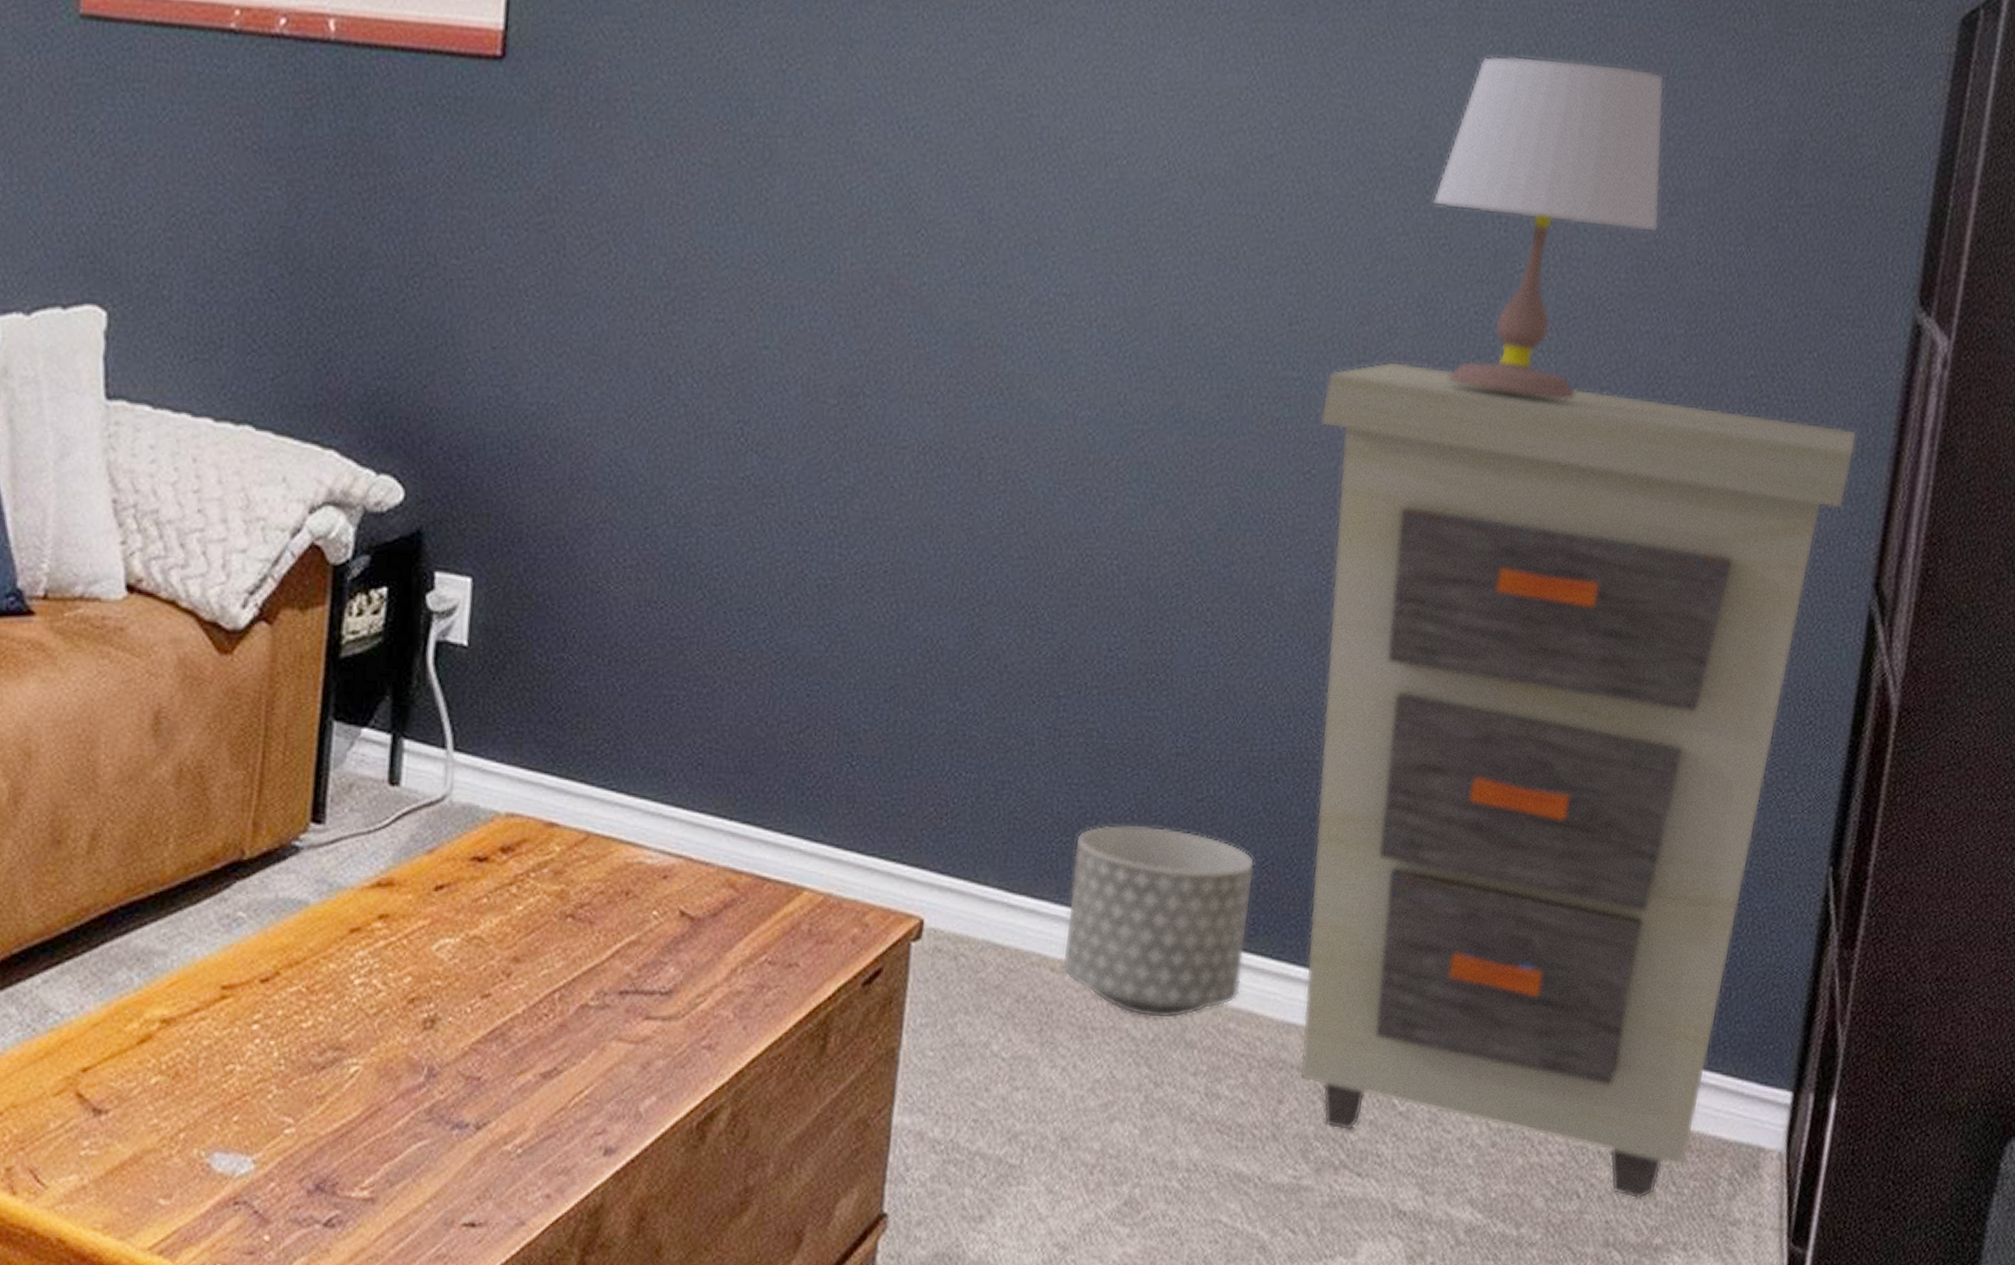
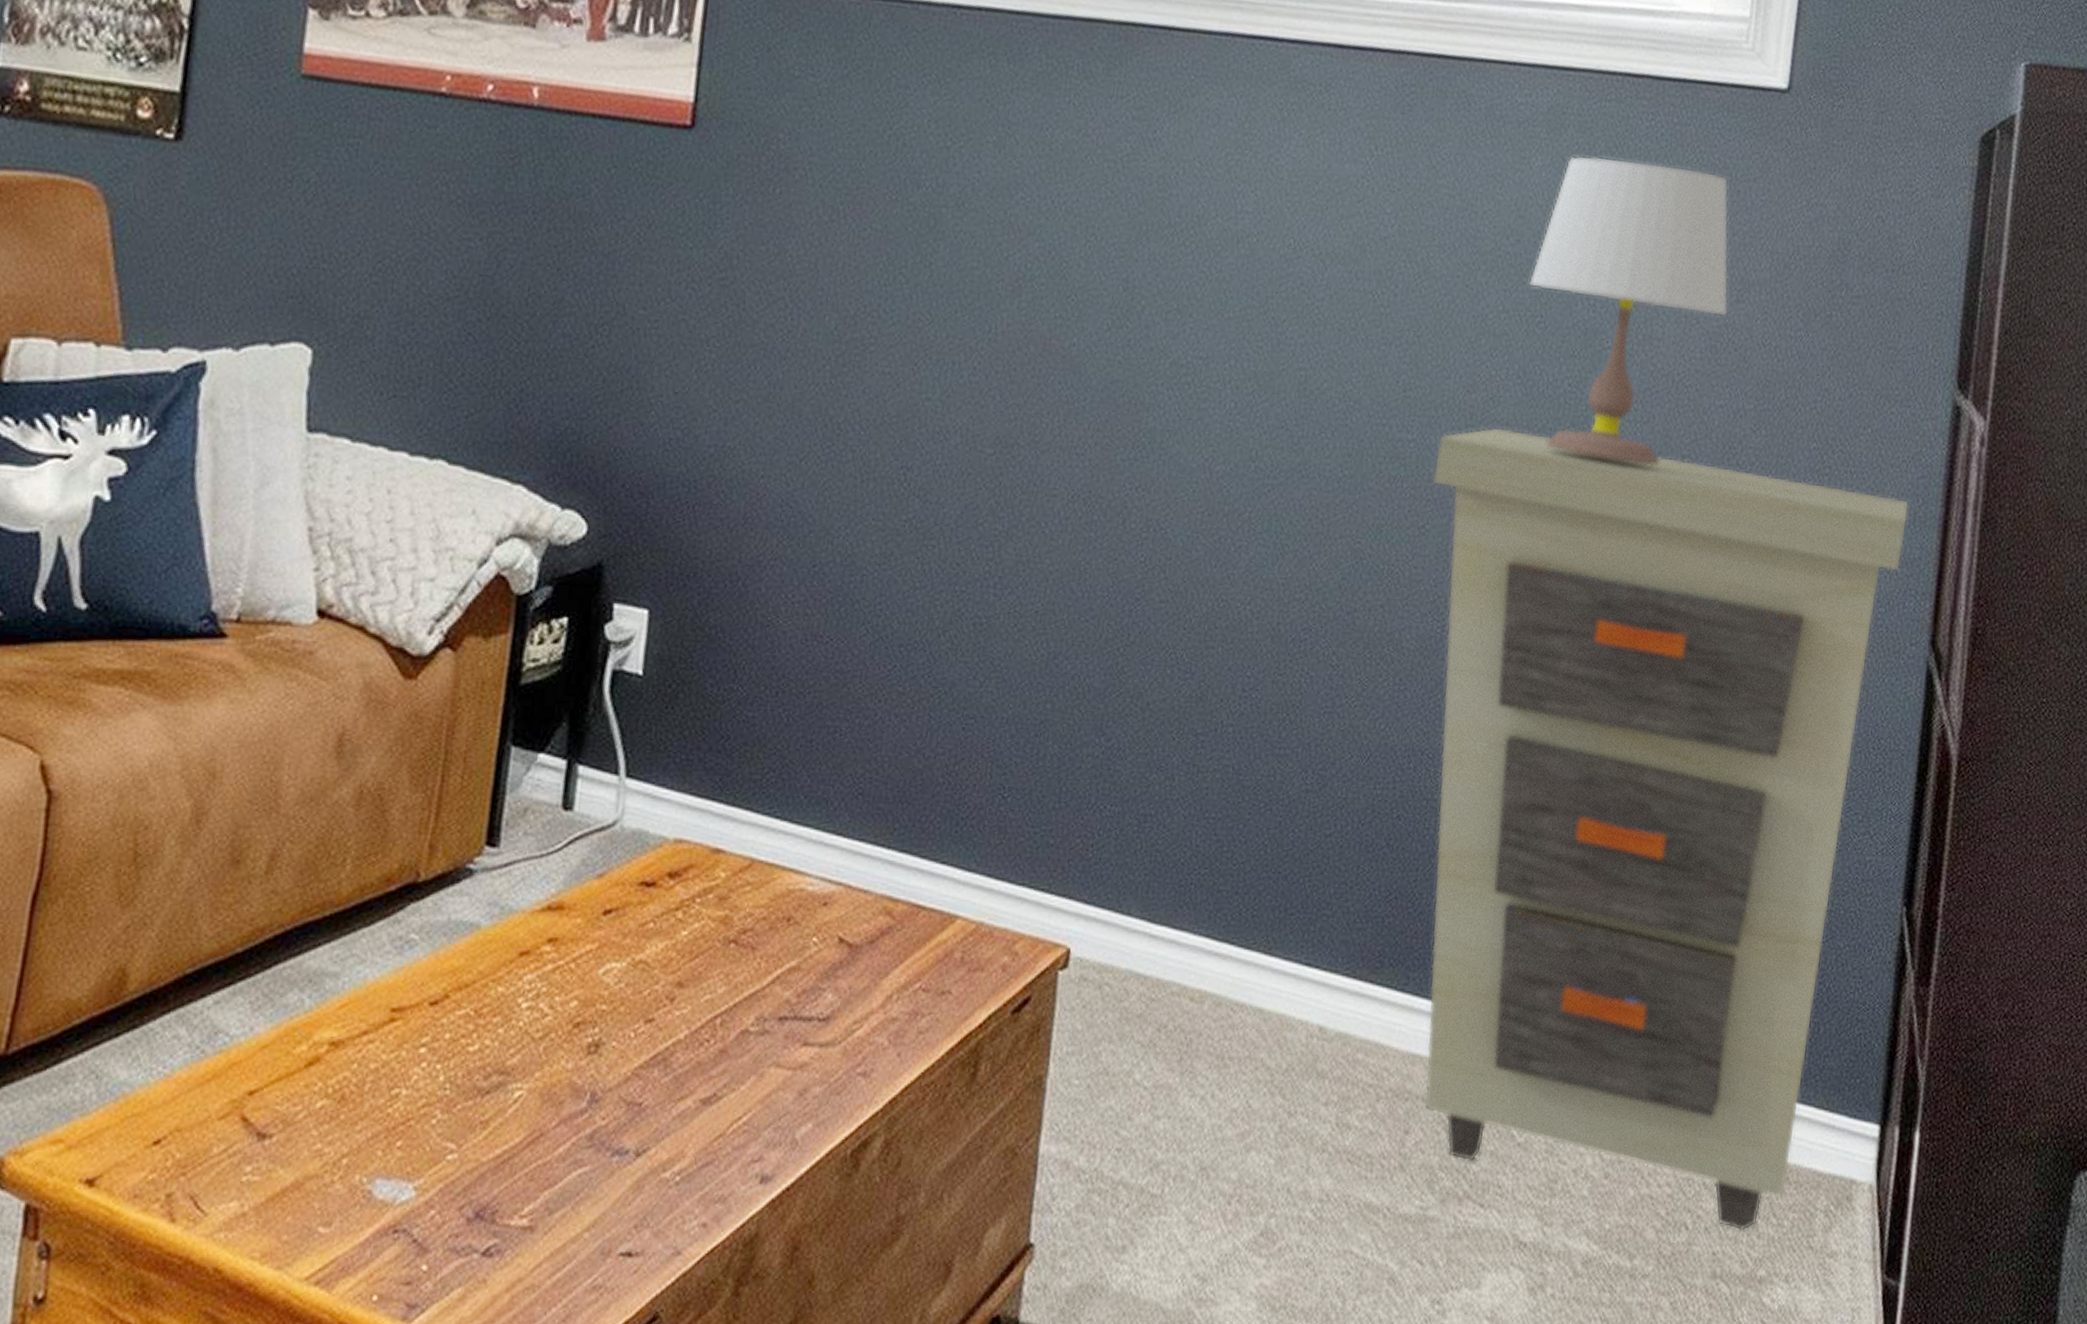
planter: present [1062,824,1255,1019] -> none [1201,857,1380,1049]

